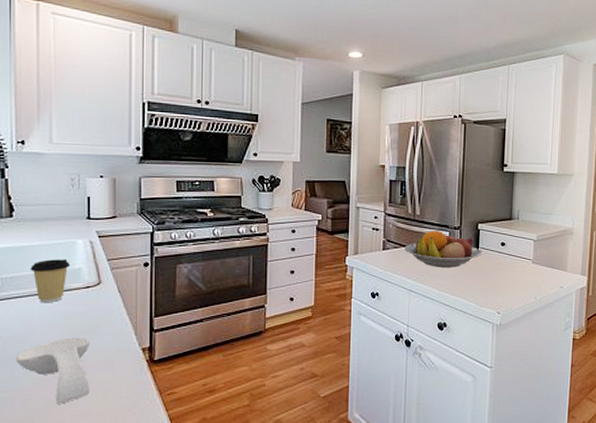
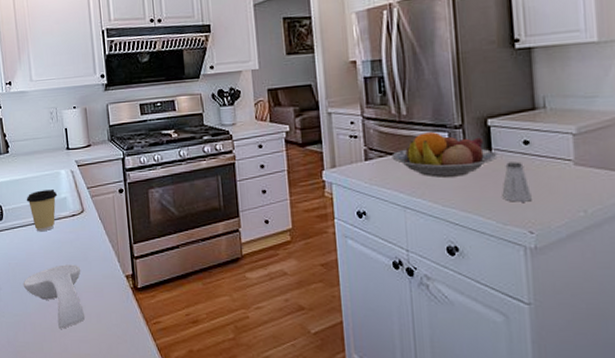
saltshaker: none [482,258,502,289] -> present [502,162,532,202]

